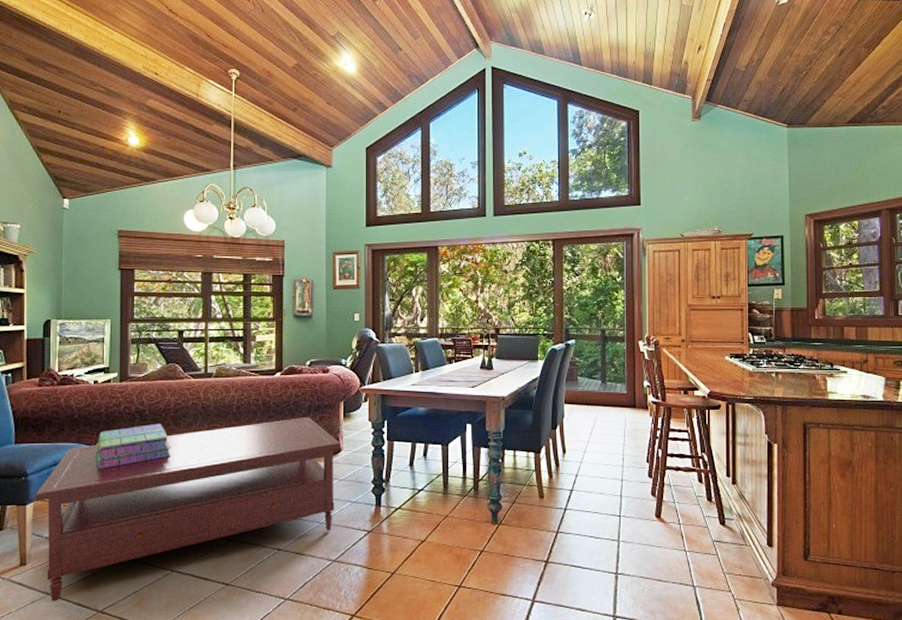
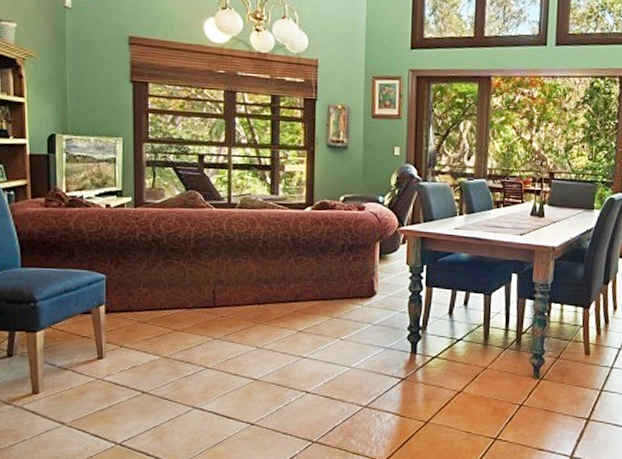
coffee table: present [35,416,341,602] -> none [45,256,375,432]
stack of books: present [95,423,171,469] -> none [109,254,192,299]

